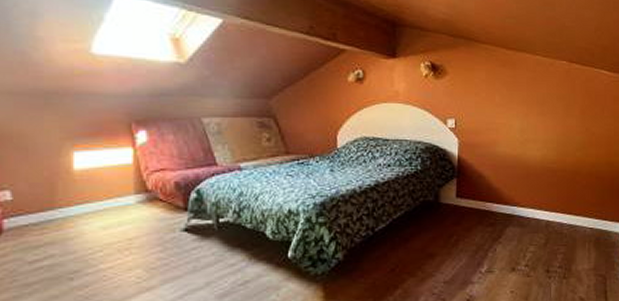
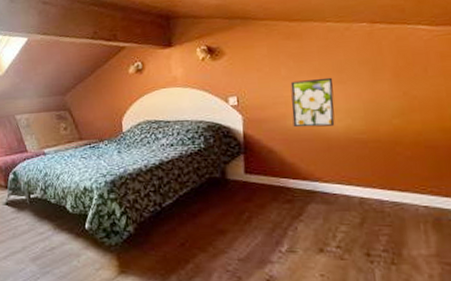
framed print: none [501,108,537,155] -> present [290,77,335,128]

